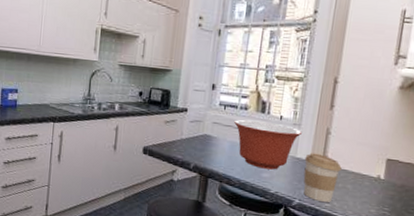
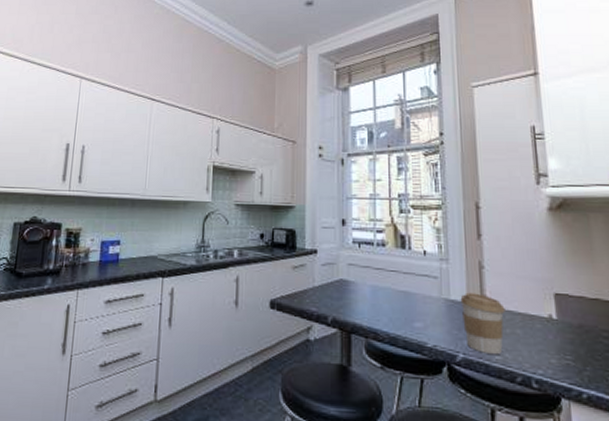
mixing bowl: present [234,119,303,170] -> none [372,258,452,317]

